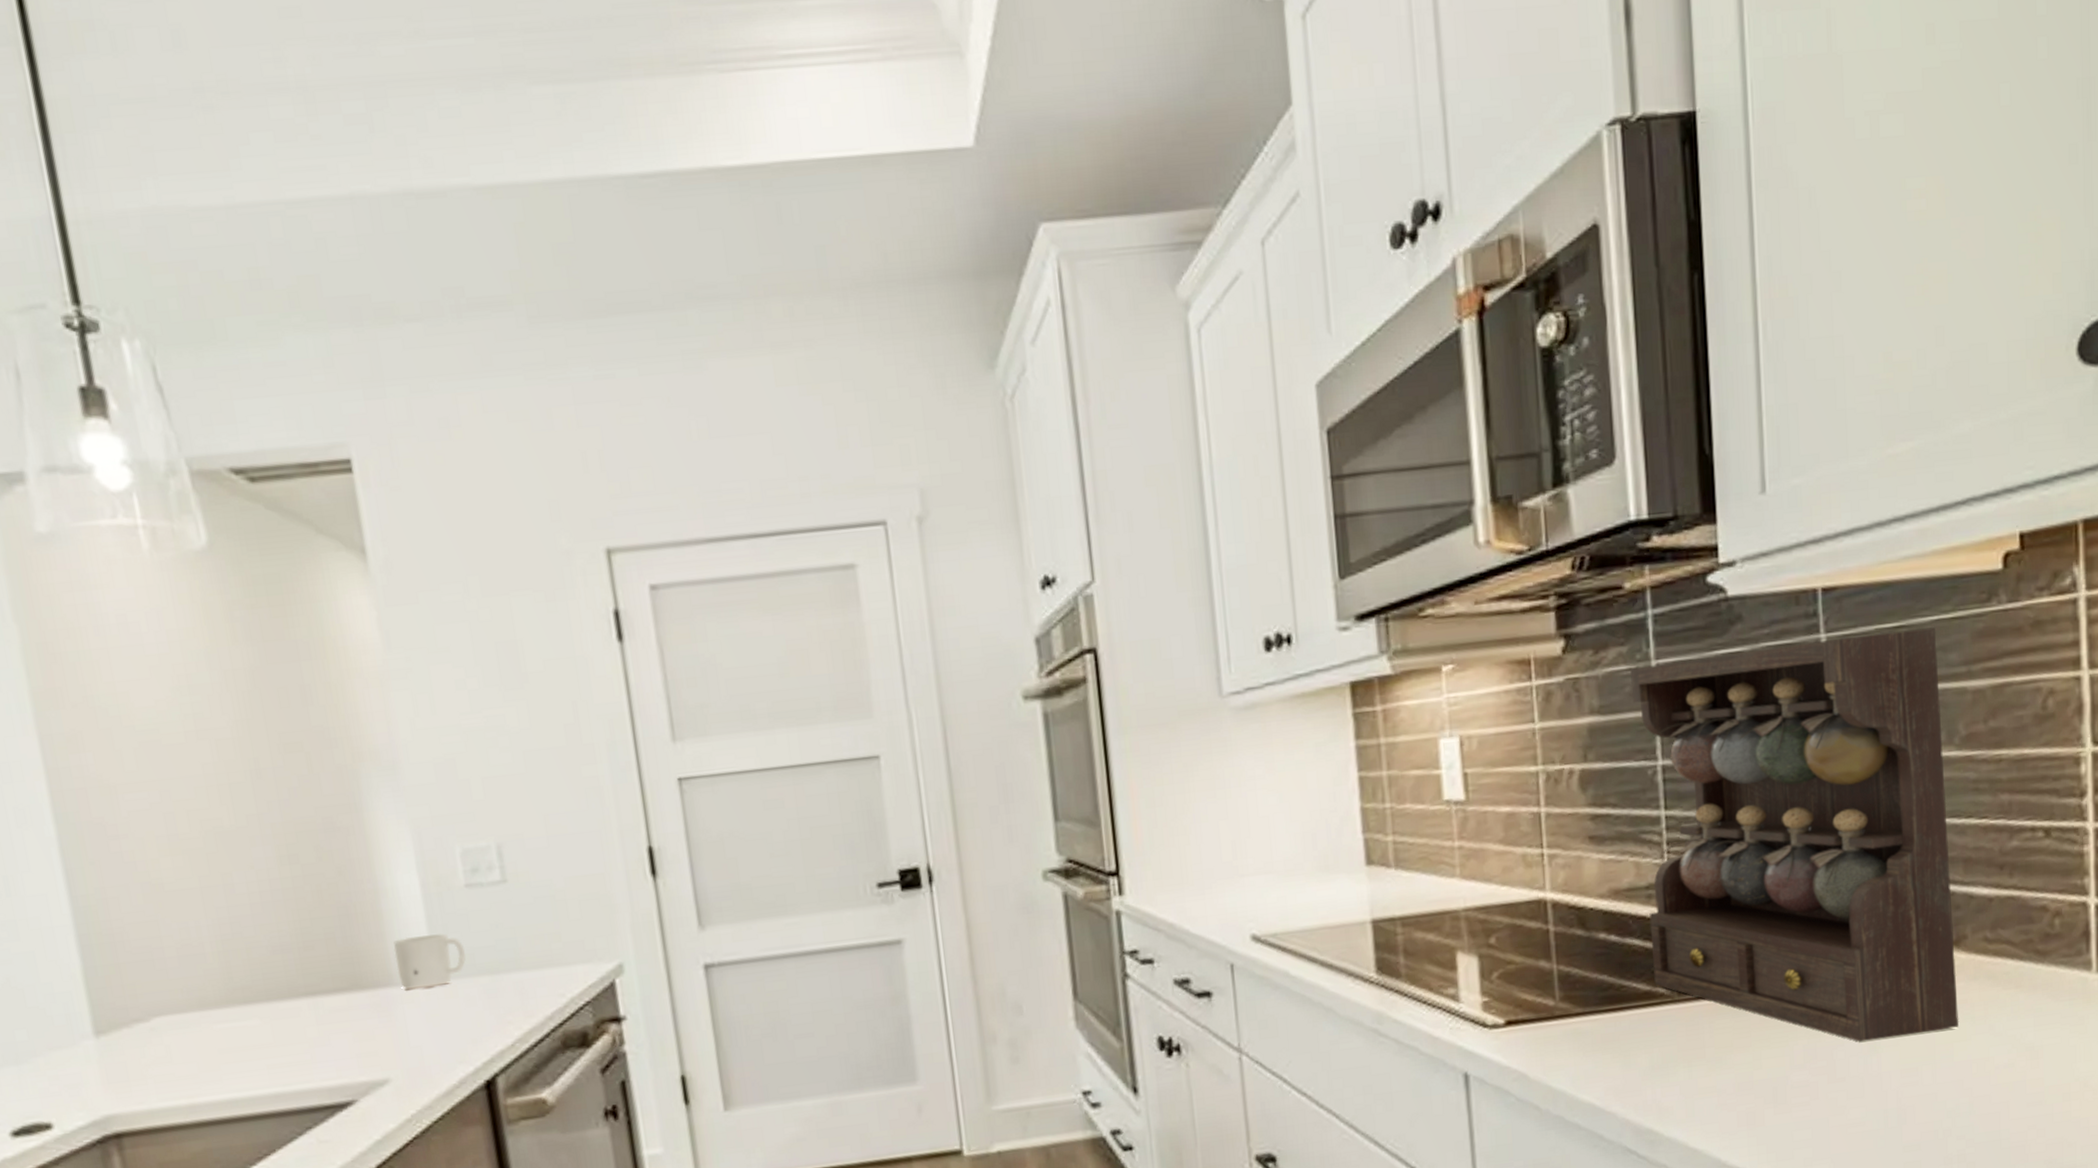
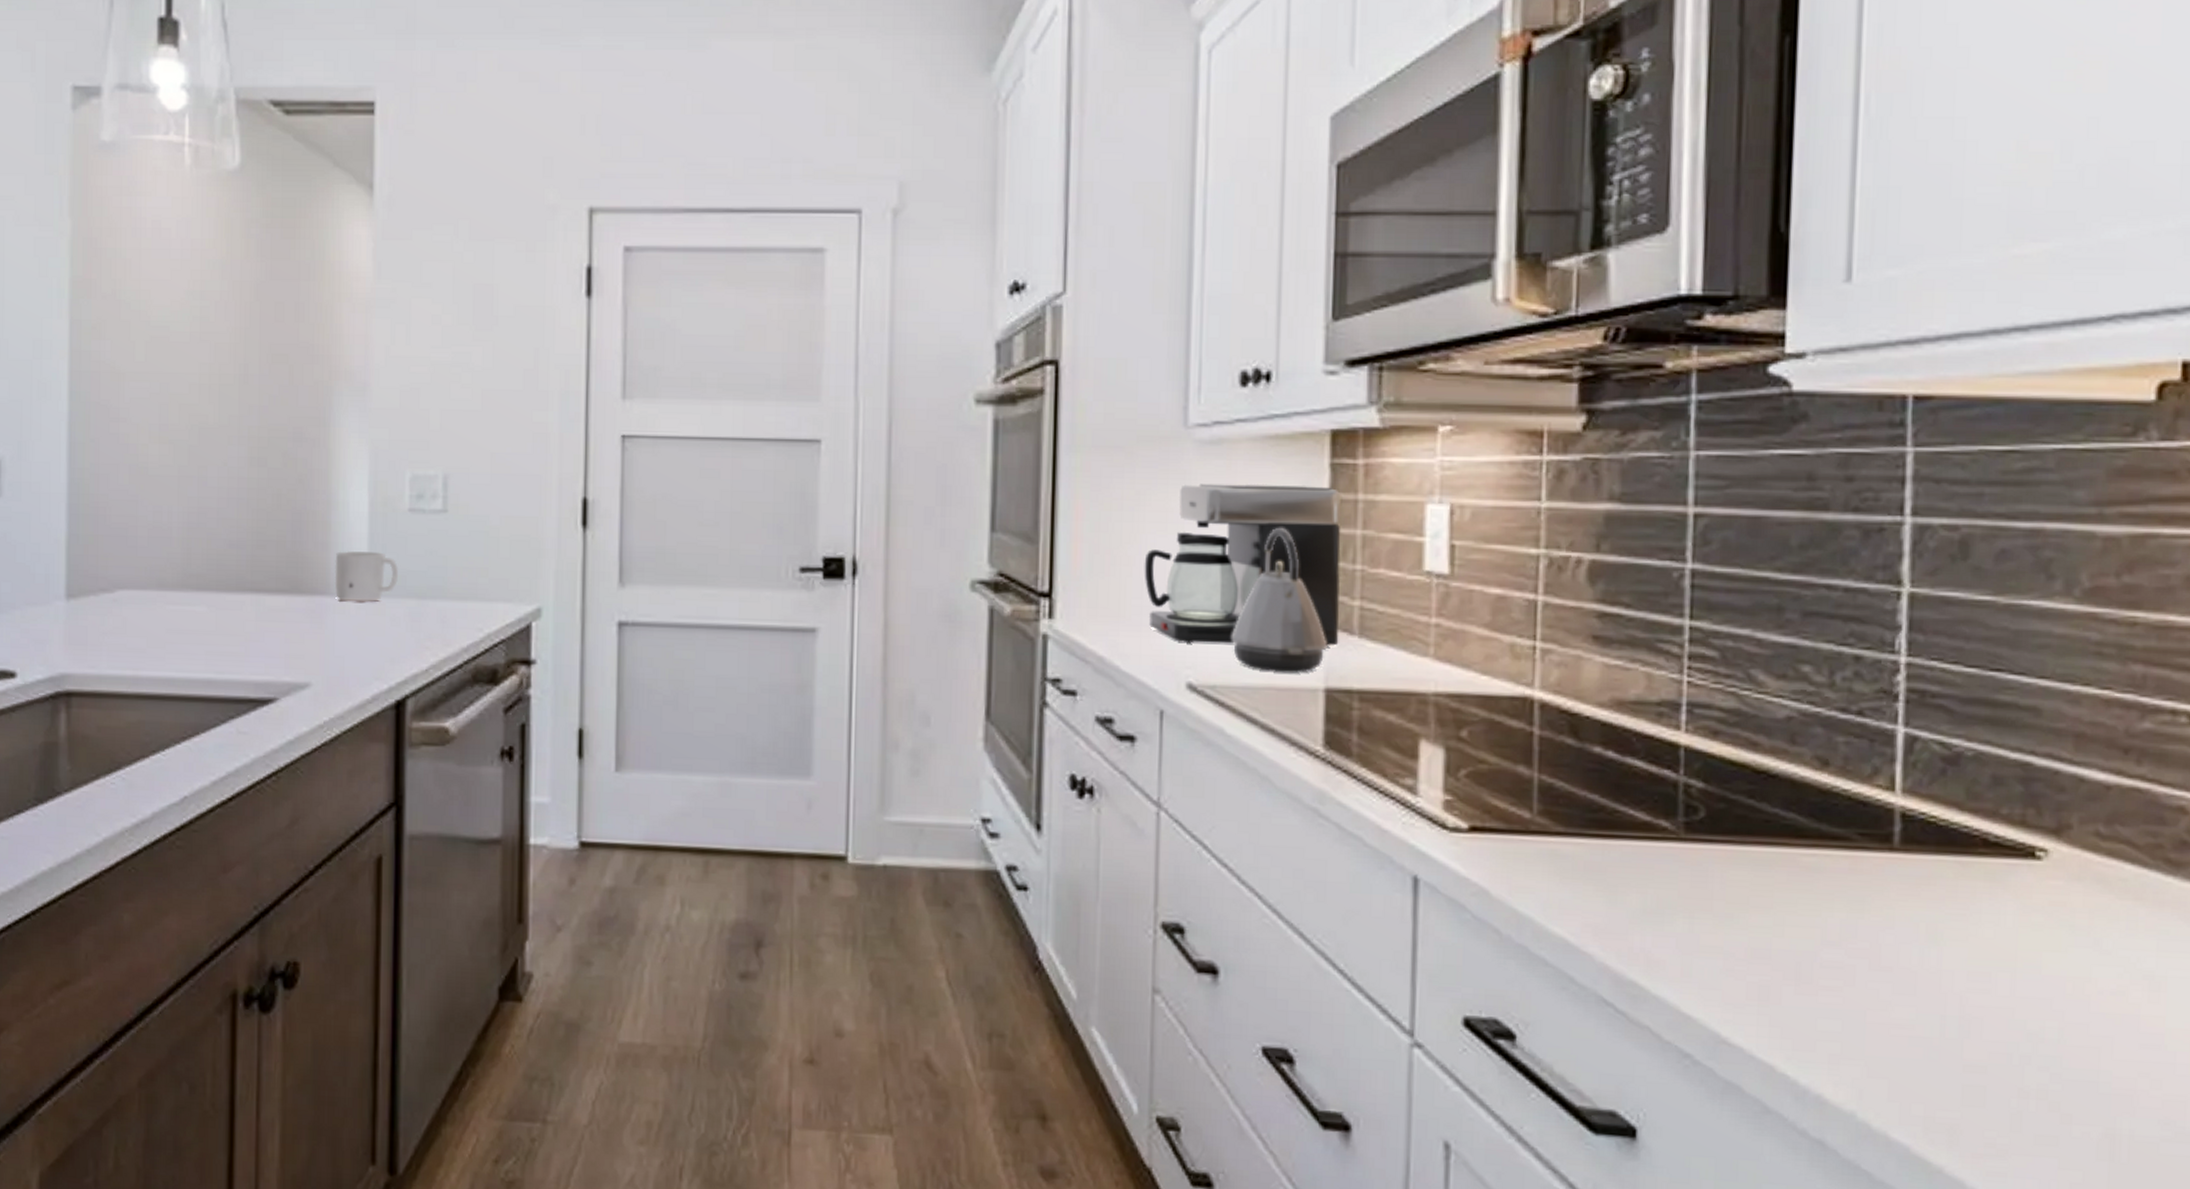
coffee maker: none [1199,735,1379,898] -> present [1144,483,1342,646]
kettle: none [1284,778,1369,912] -> present [1231,527,1328,672]
spice rack: present [1630,627,1959,1042] -> none [1657,454,2060,934]

